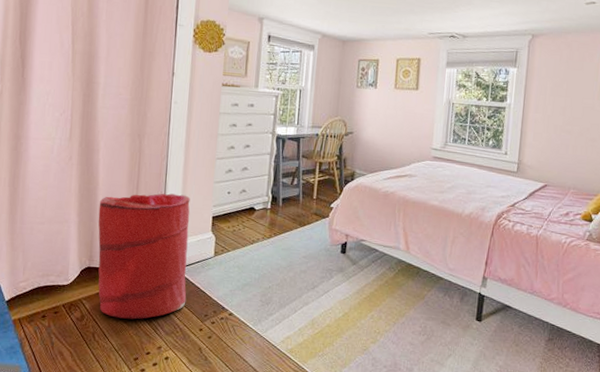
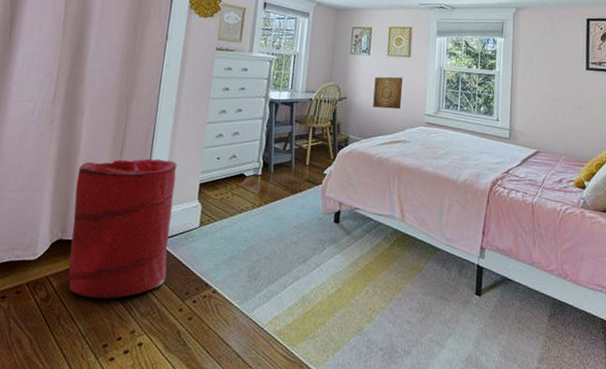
wall art: none [379,110,410,144] -> present [373,76,403,110]

